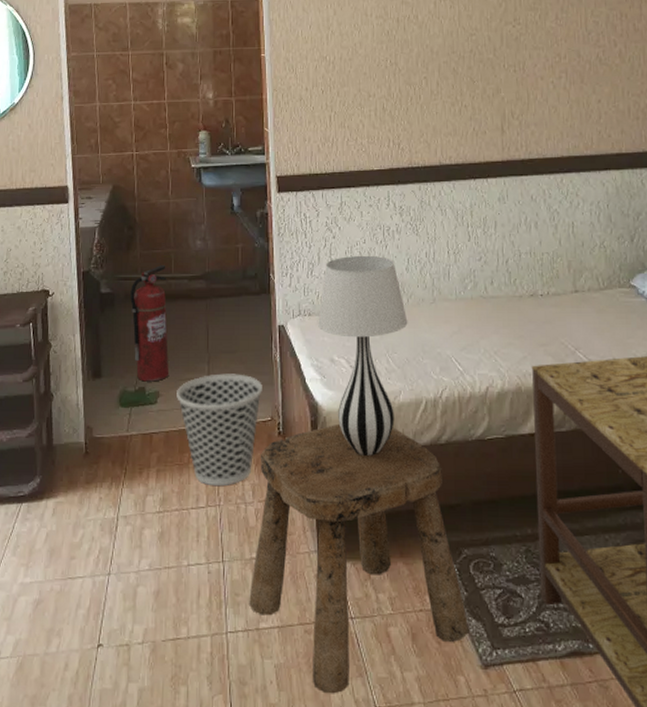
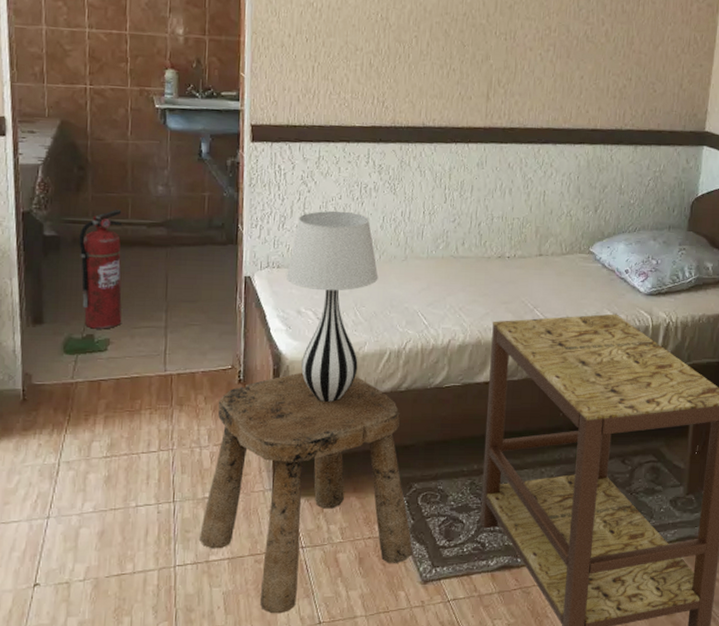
wastebasket: present [177,373,262,487] -> none [129,322,224,432]

